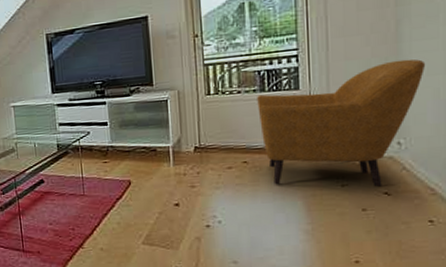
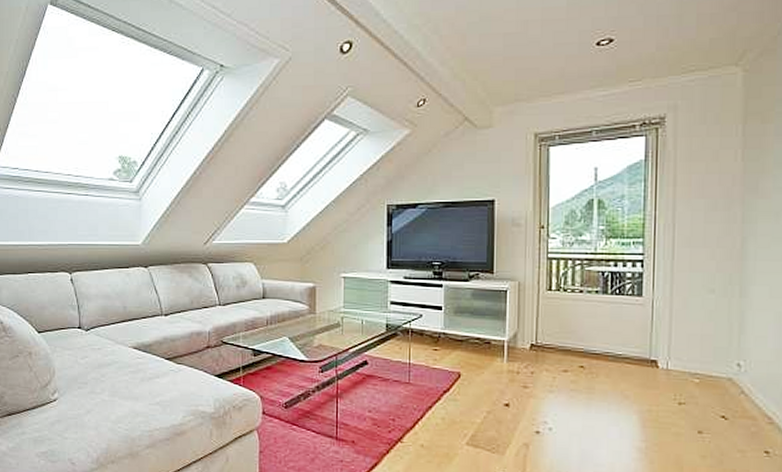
armchair: present [257,59,426,187] -> none [599,278,769,409]

